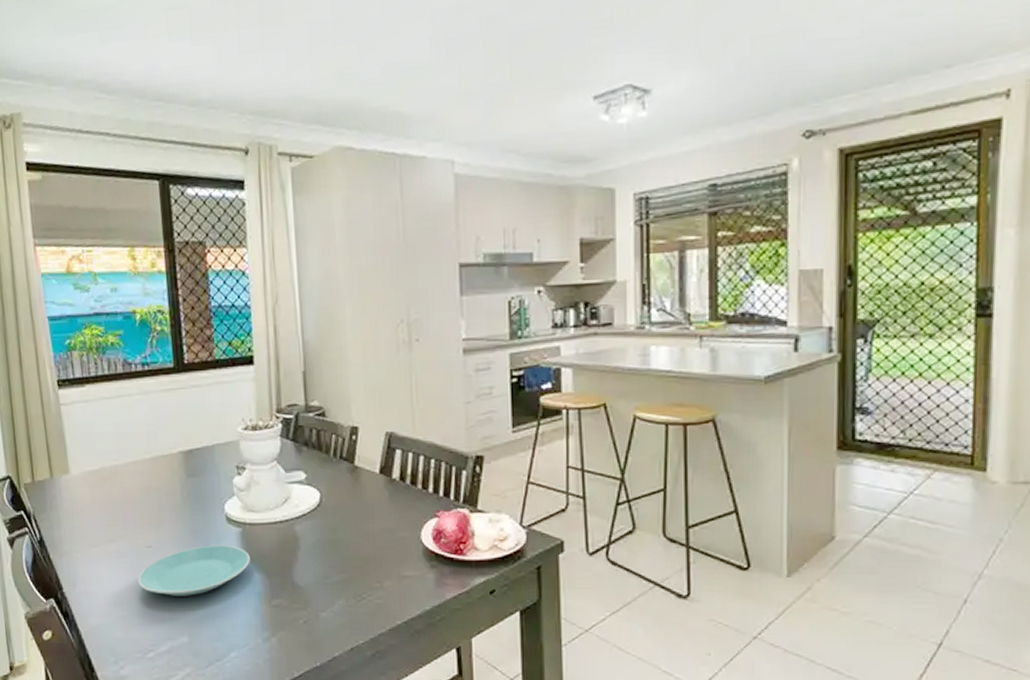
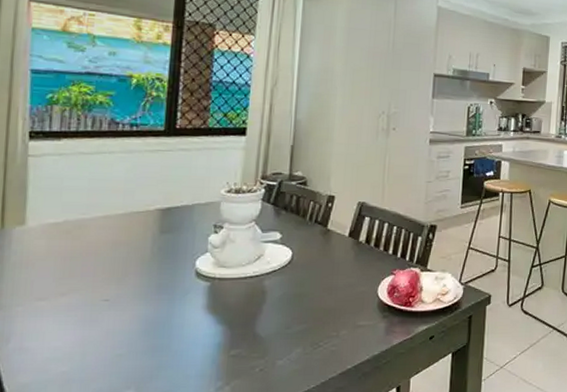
plate: present [137,545,250,596] -> none [86,298,215,349]

